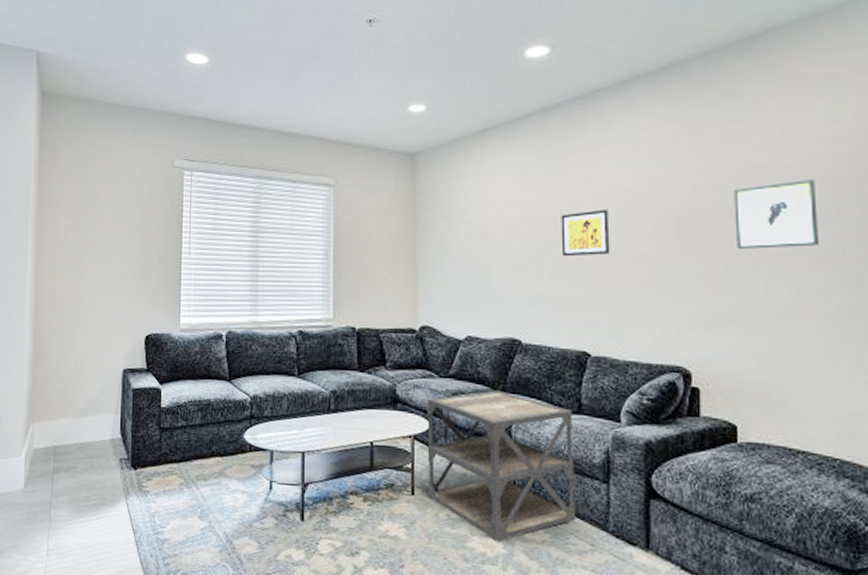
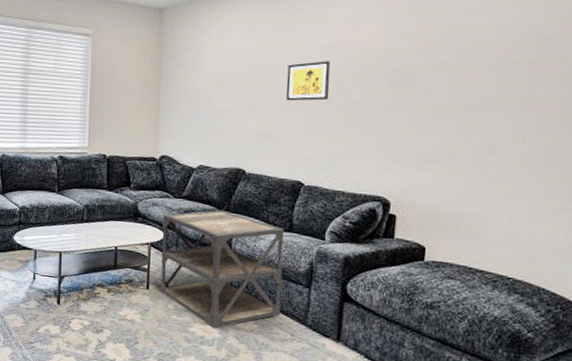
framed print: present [734,178,819,249] -> none [443,37,523,99]

